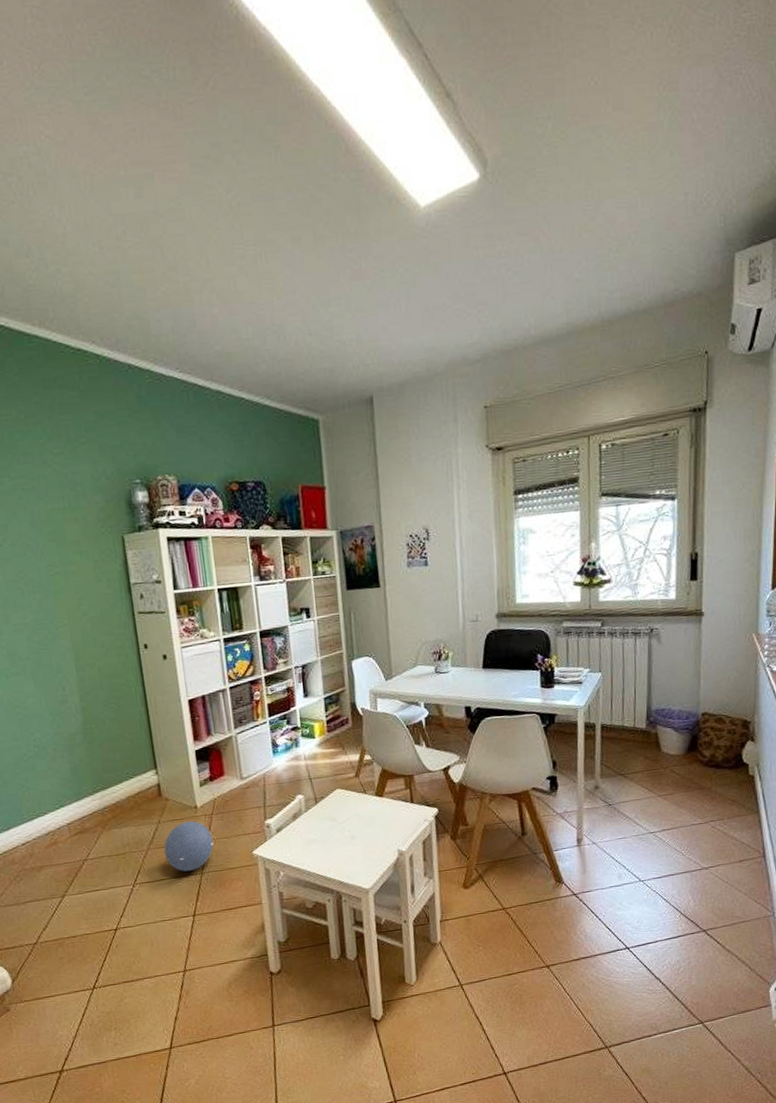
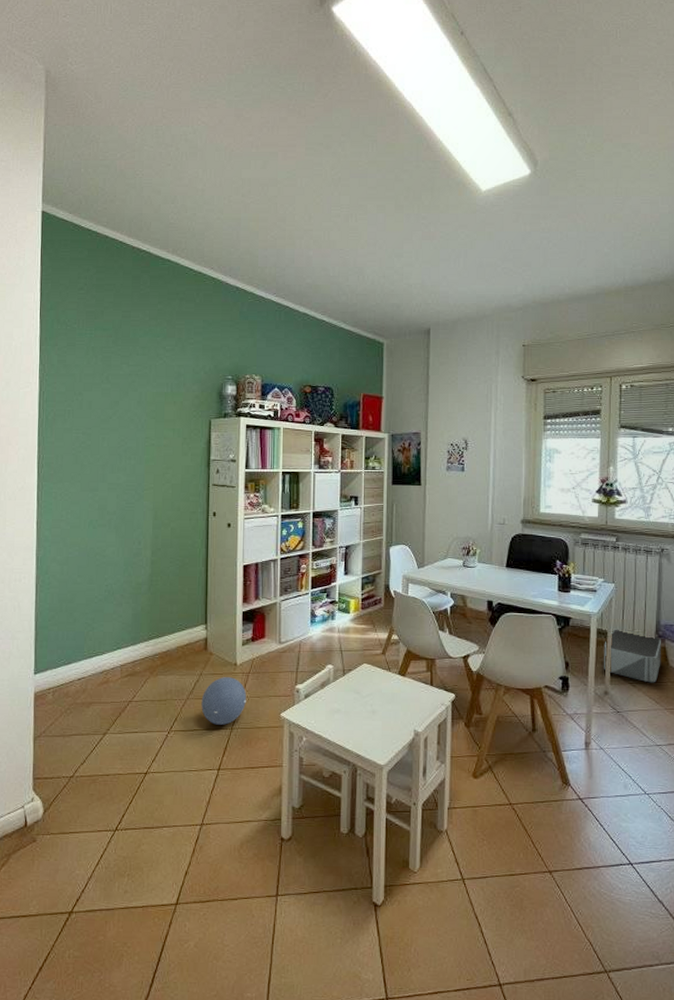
storage bin: none [592,719,653,772] -> present [603,629,661,683]

